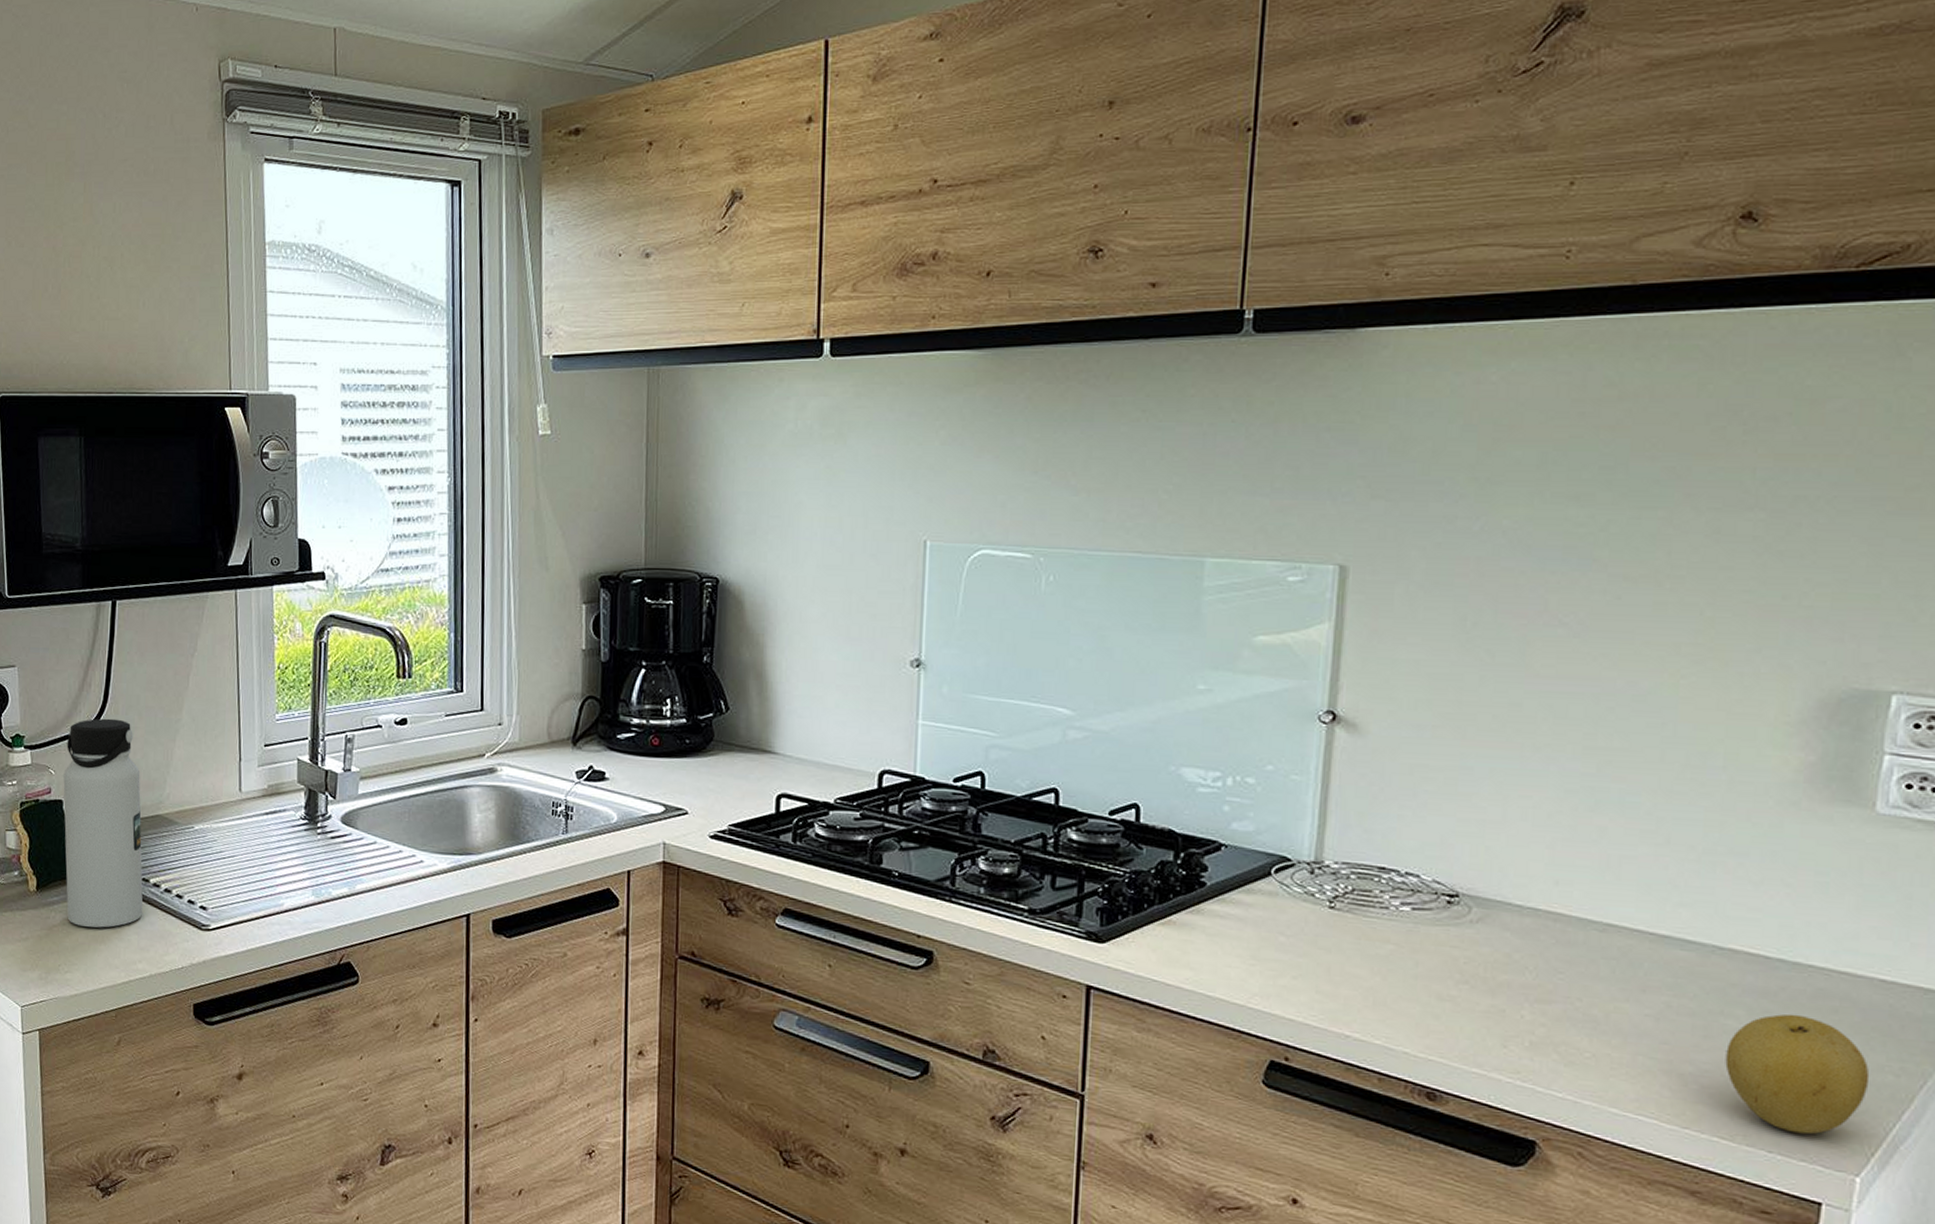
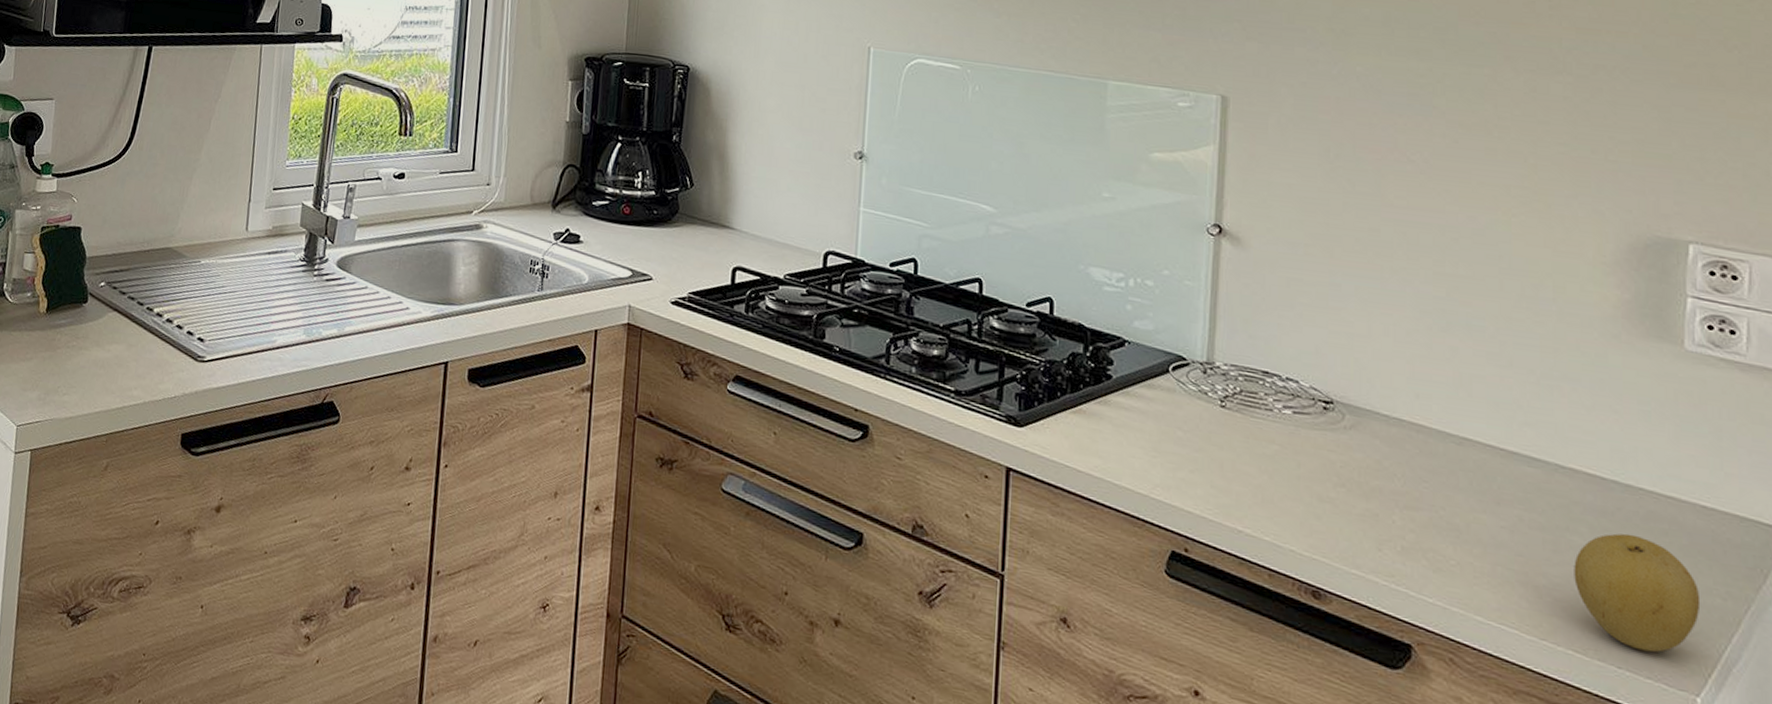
water bottle: present [63,718,143,928] -> none [72,153,157,353]

